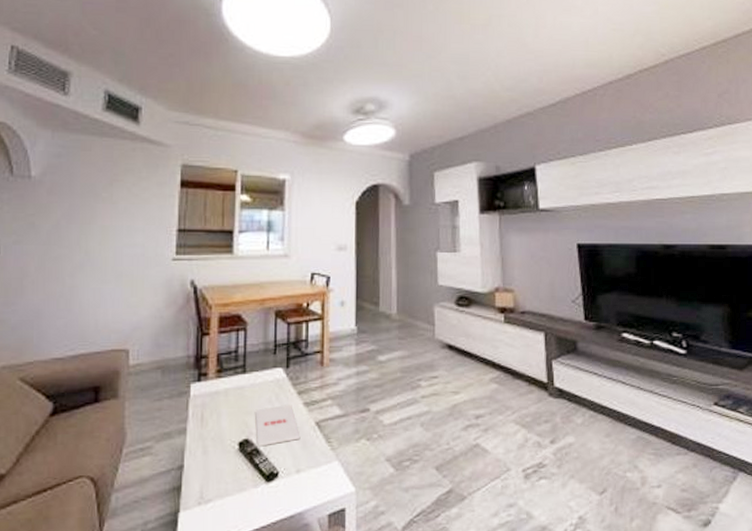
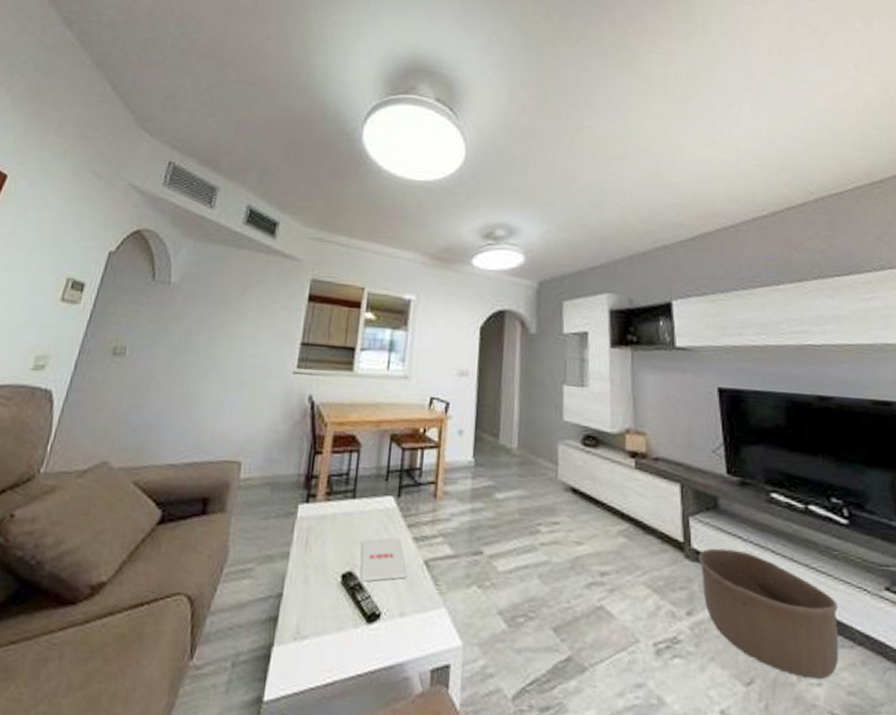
basket: none [560,384,676,483] -> present [698,548,839,680]

